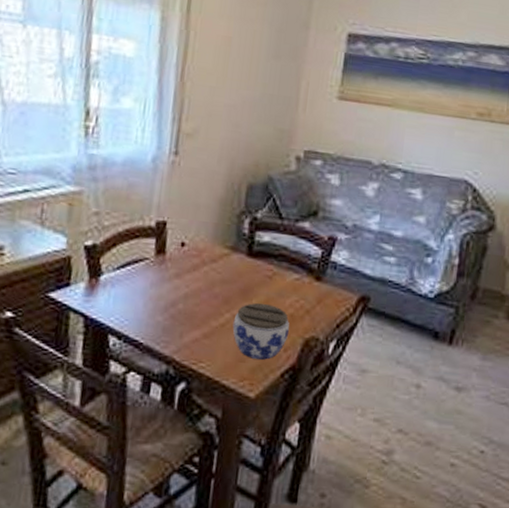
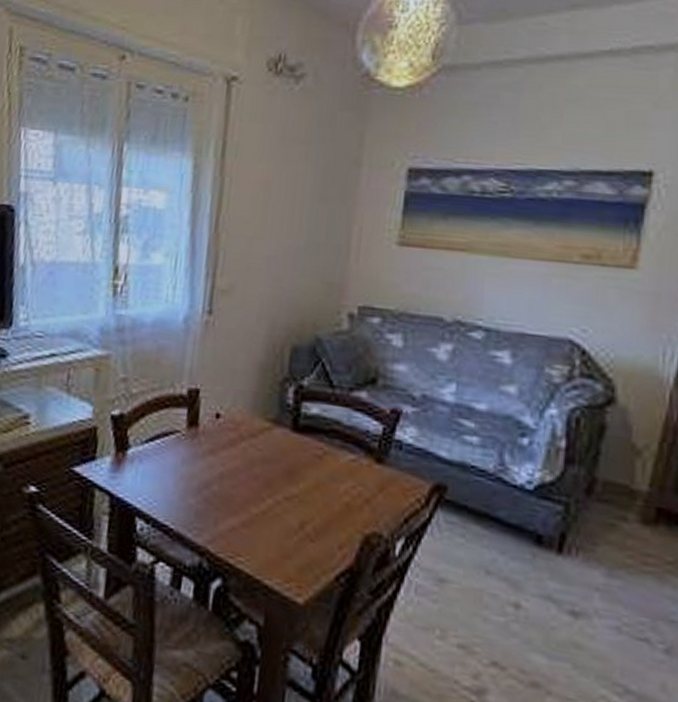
jar: present [232,302,290,360] -> none [276,487,345,558]

